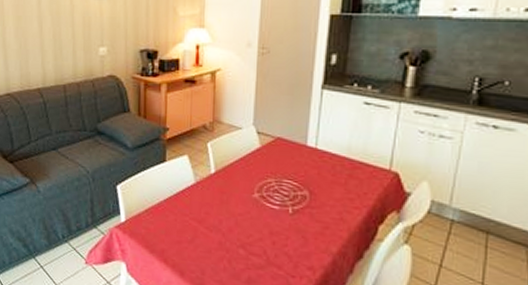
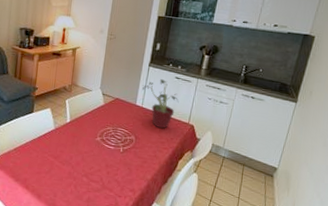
potted plant: none [315,107,373,180] -> present [142,79,179,129]

